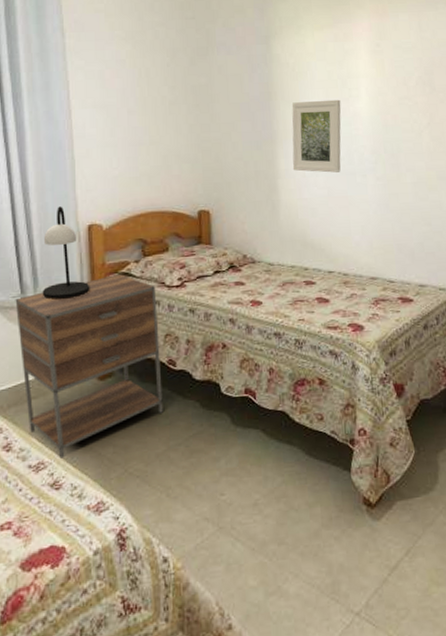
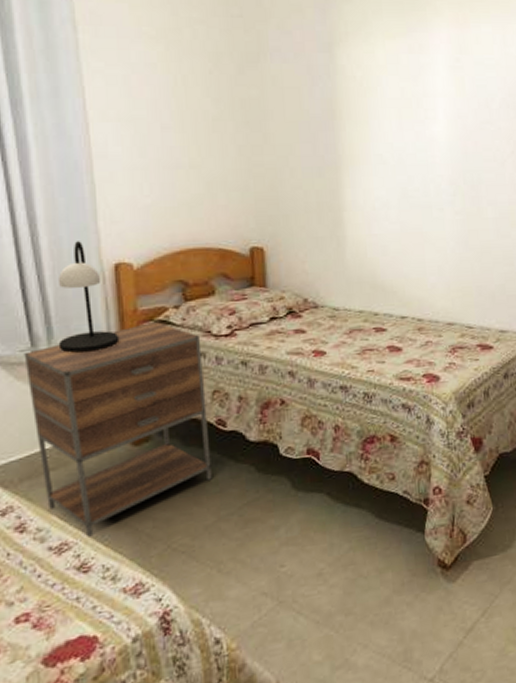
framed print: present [291,99,341,173] -> none [359,121,416,205]

